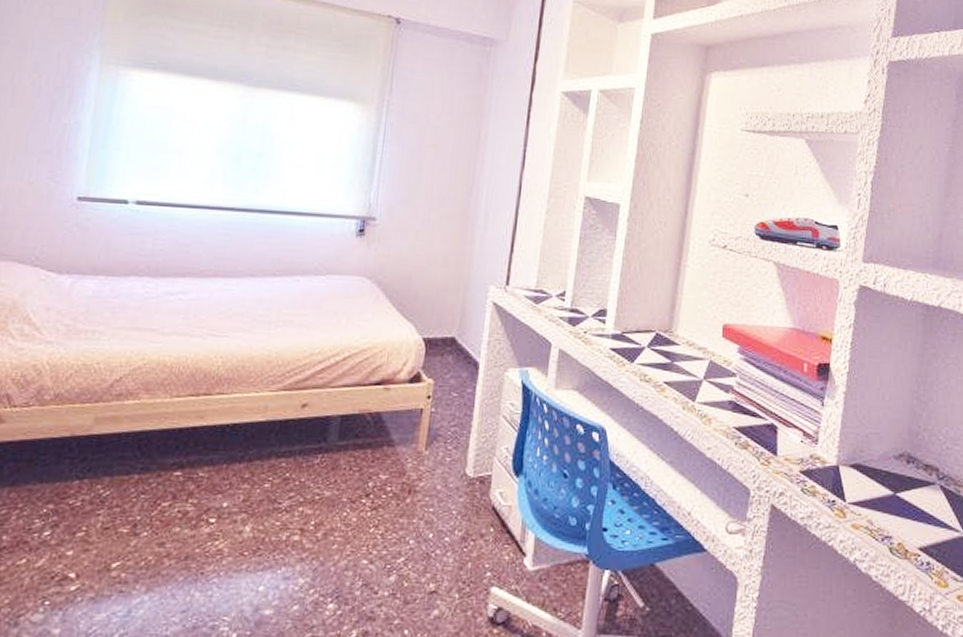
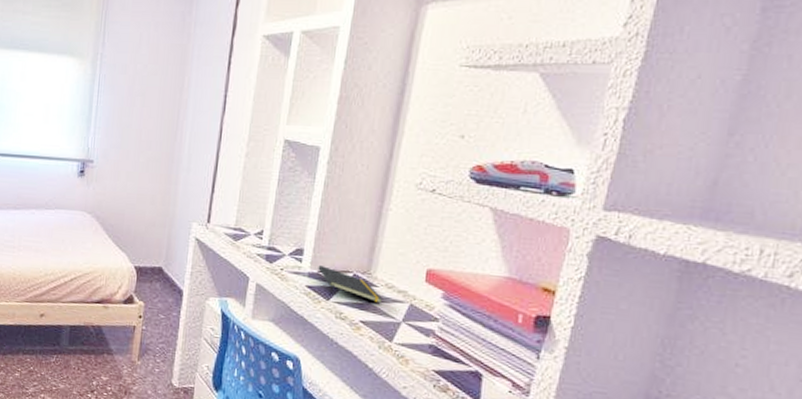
notepad: none [621,326,685,363] -> present [318,265,383,304]

